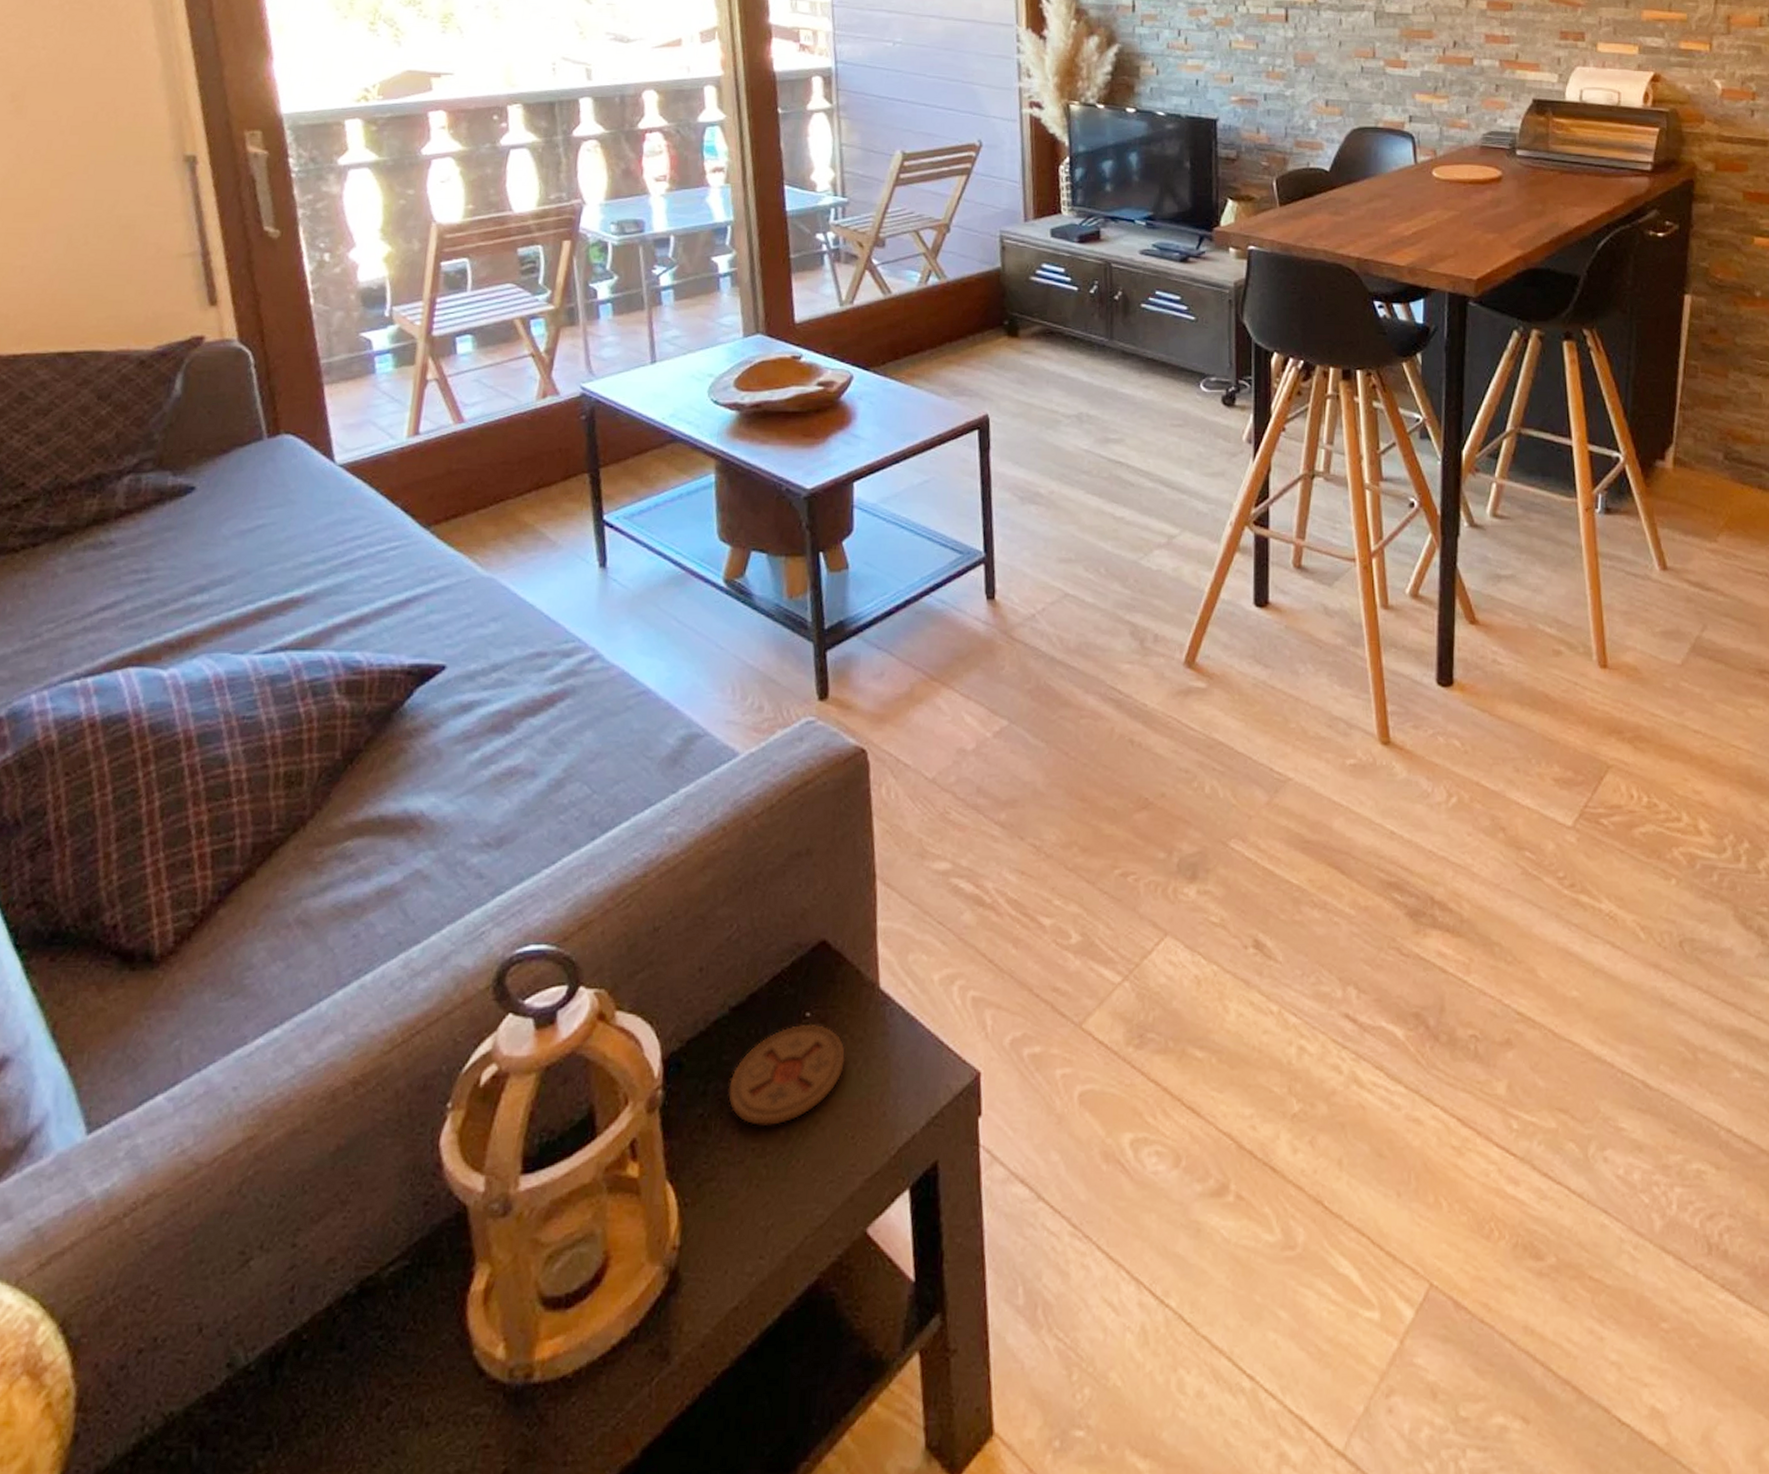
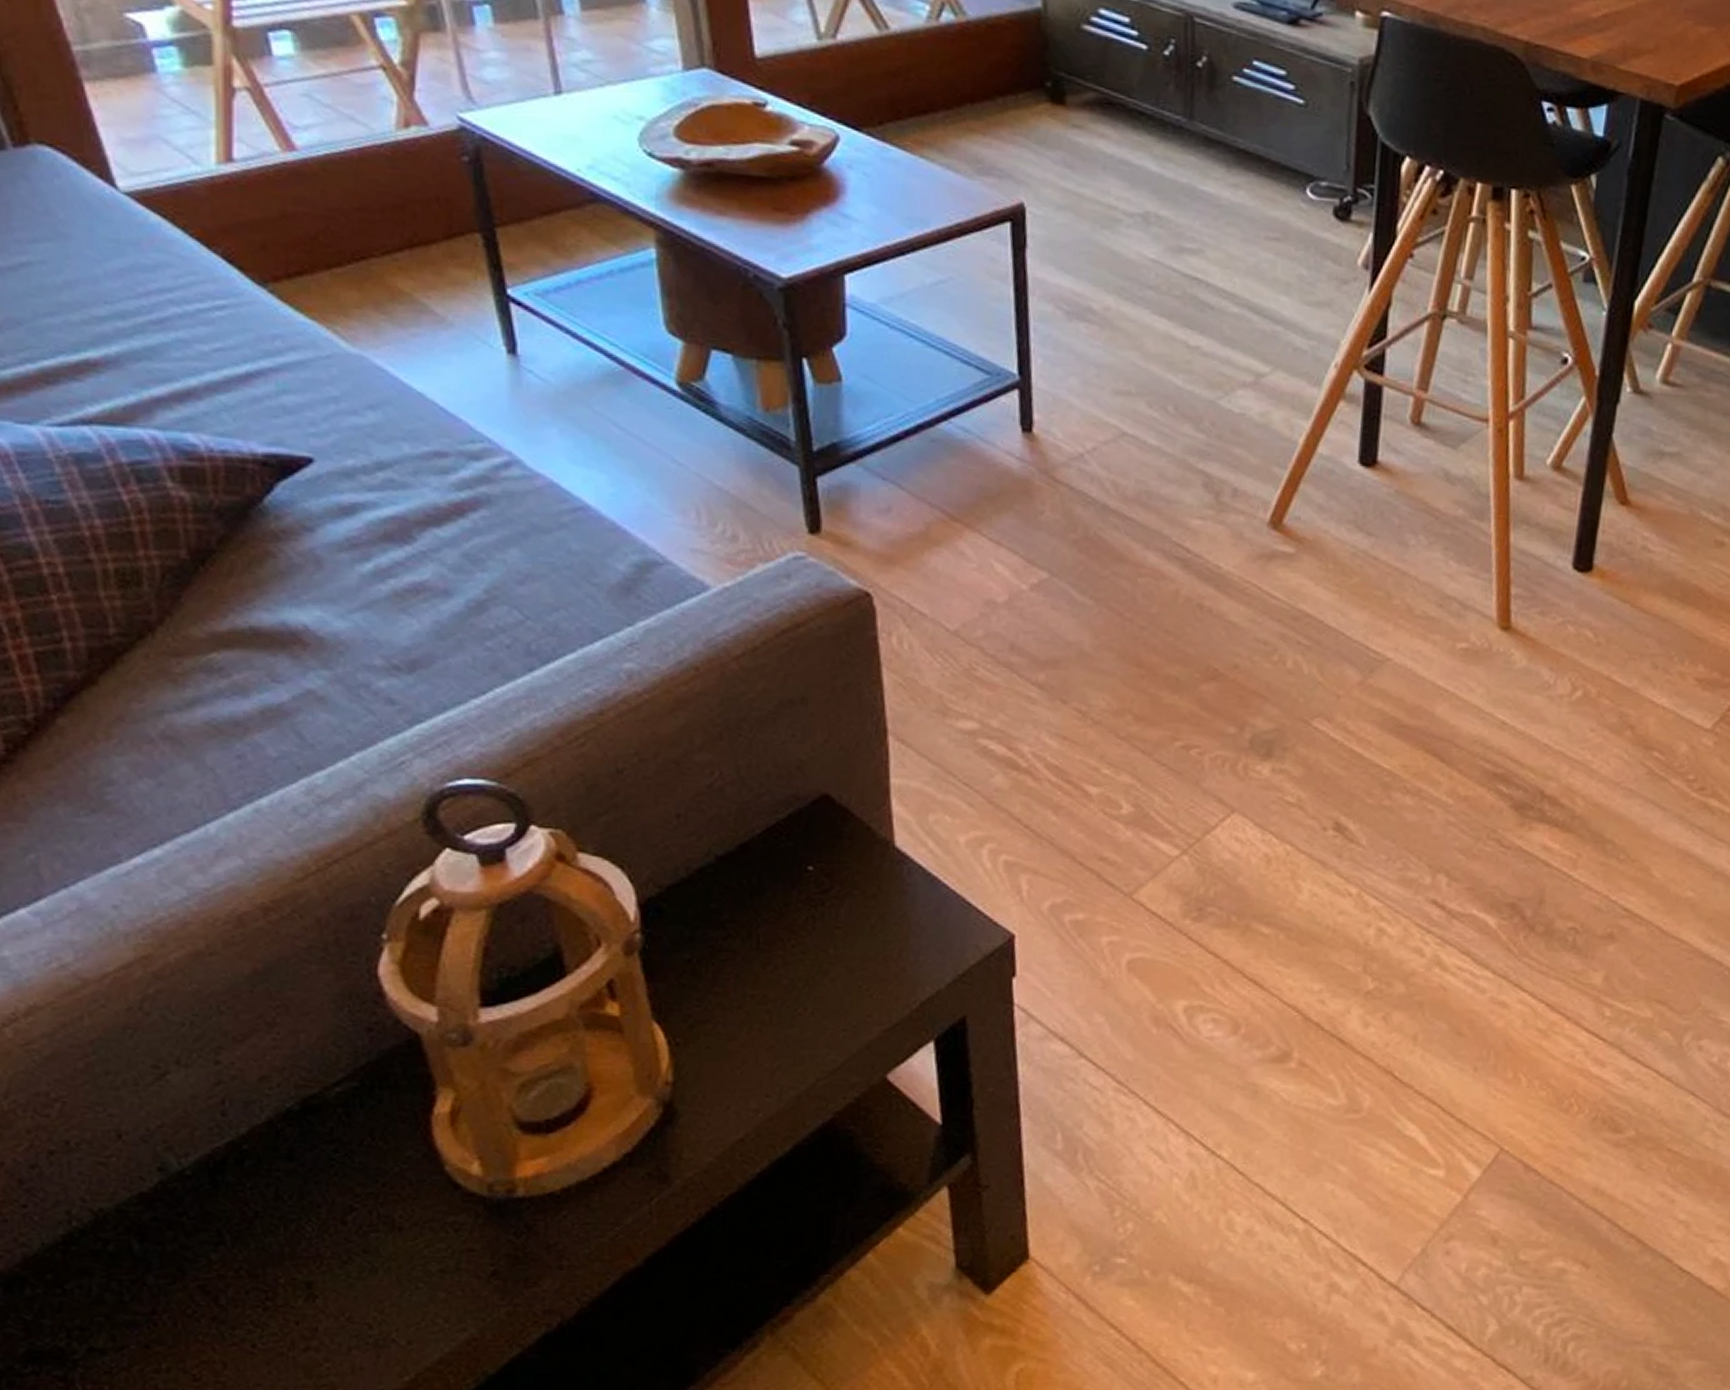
coaster: present [728,1023,846,1125] -> none [720,877,857,974]

